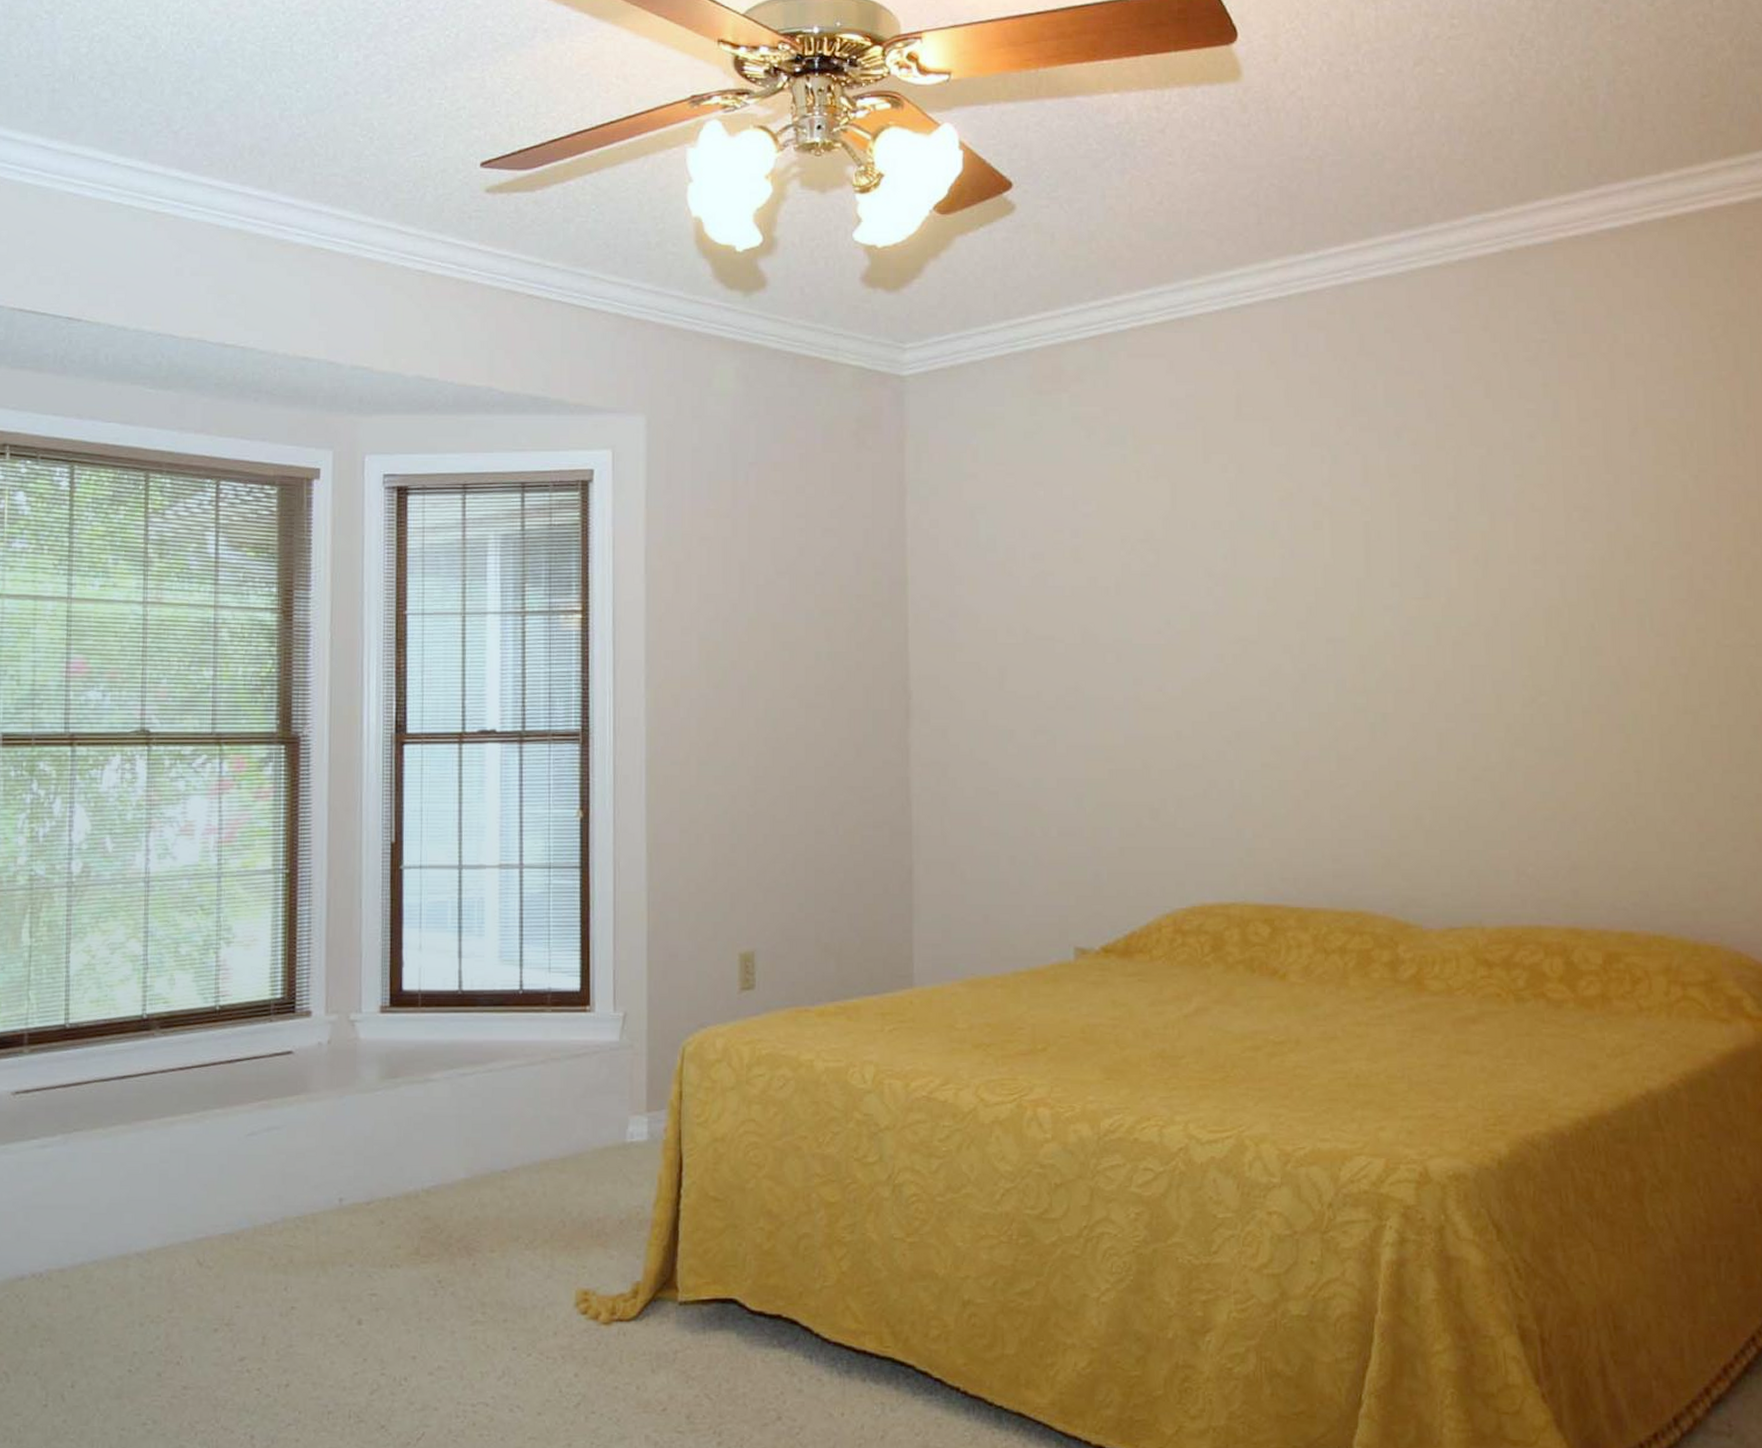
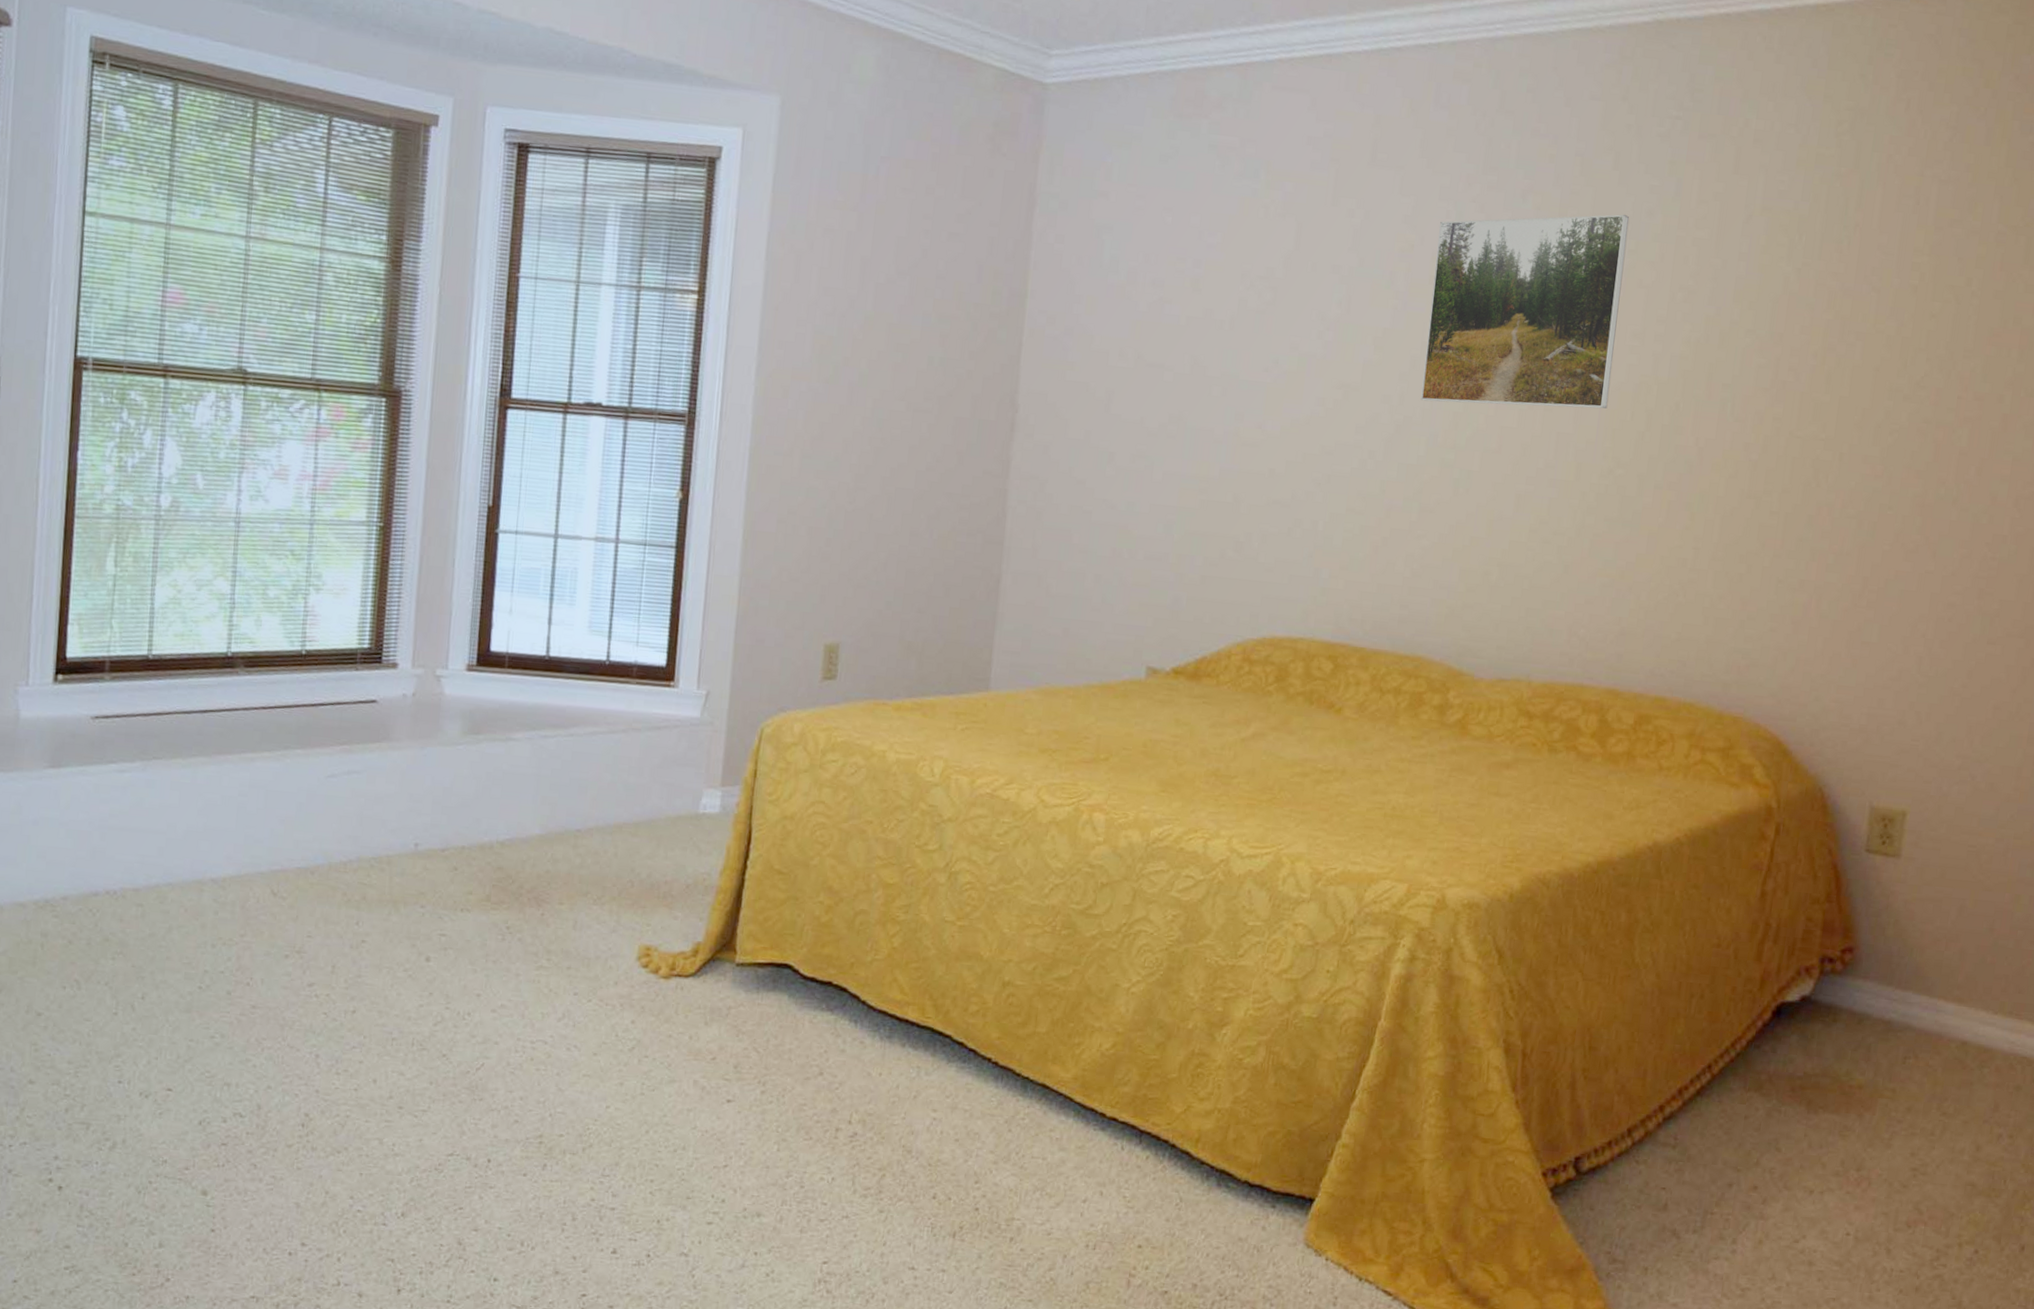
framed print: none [1316,441,1519,647] -> present [1421,214,1630,409]

